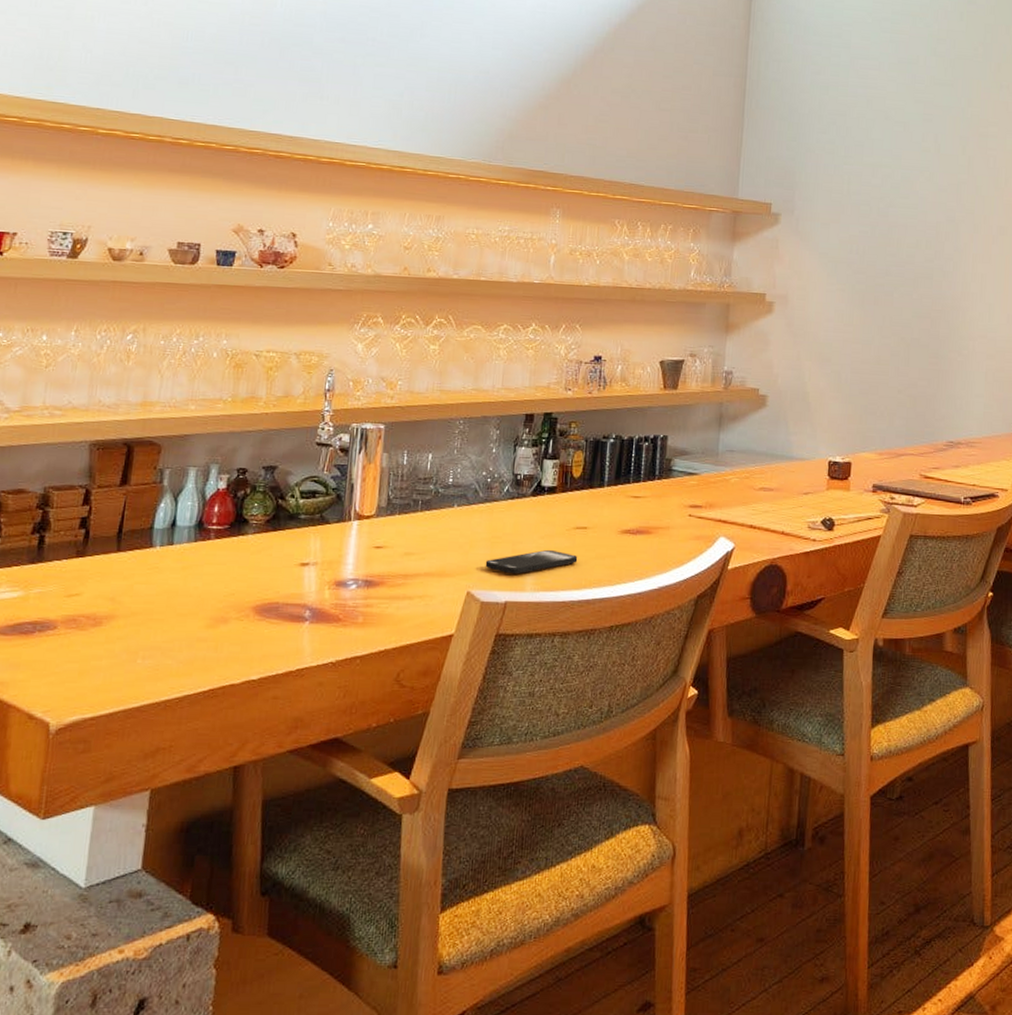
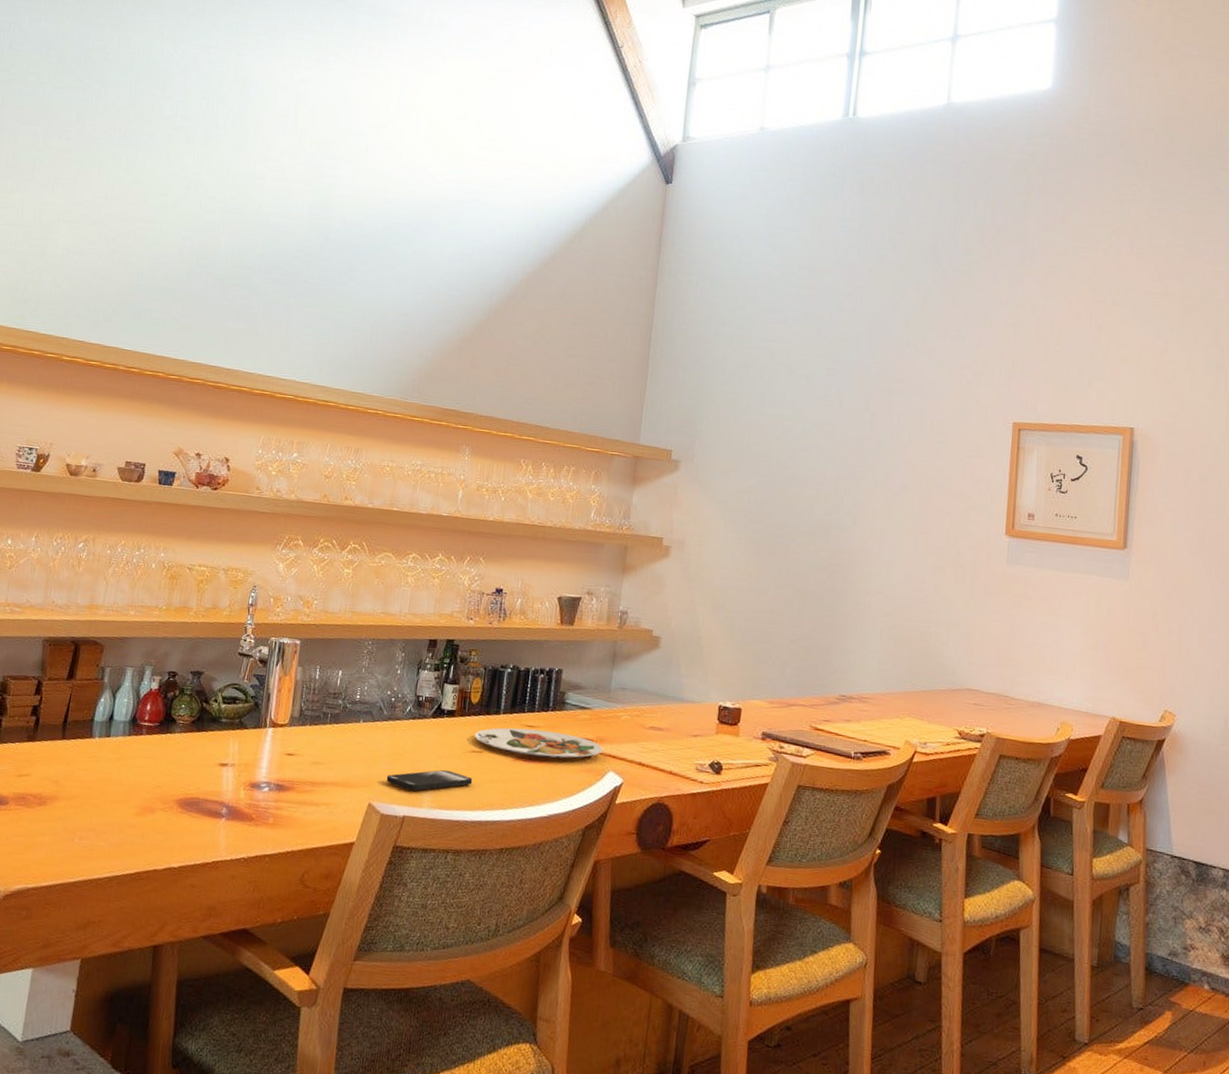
plate: none [578,500,713,529] -> present [474,727,603,759]

